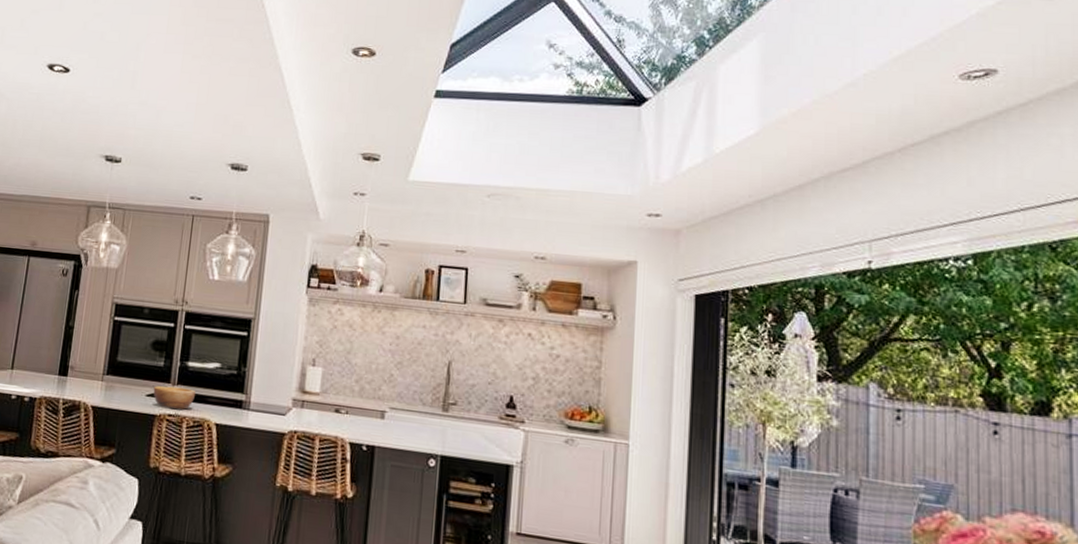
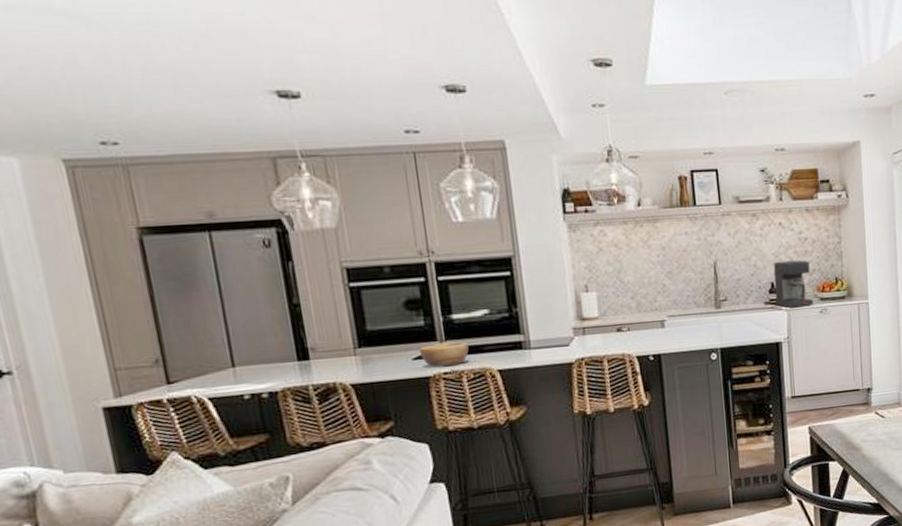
coffee maker: none [512,374,559,432] -> present [773,260,814,308]

